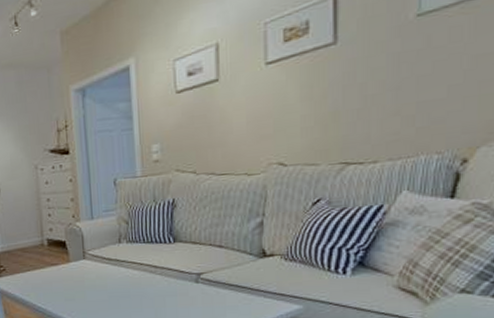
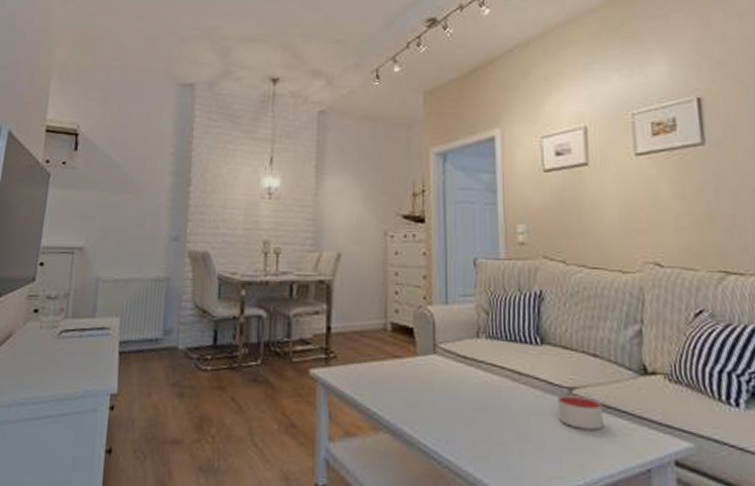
candle: none [187,278,226,304] -> present [557,394,603,430]

